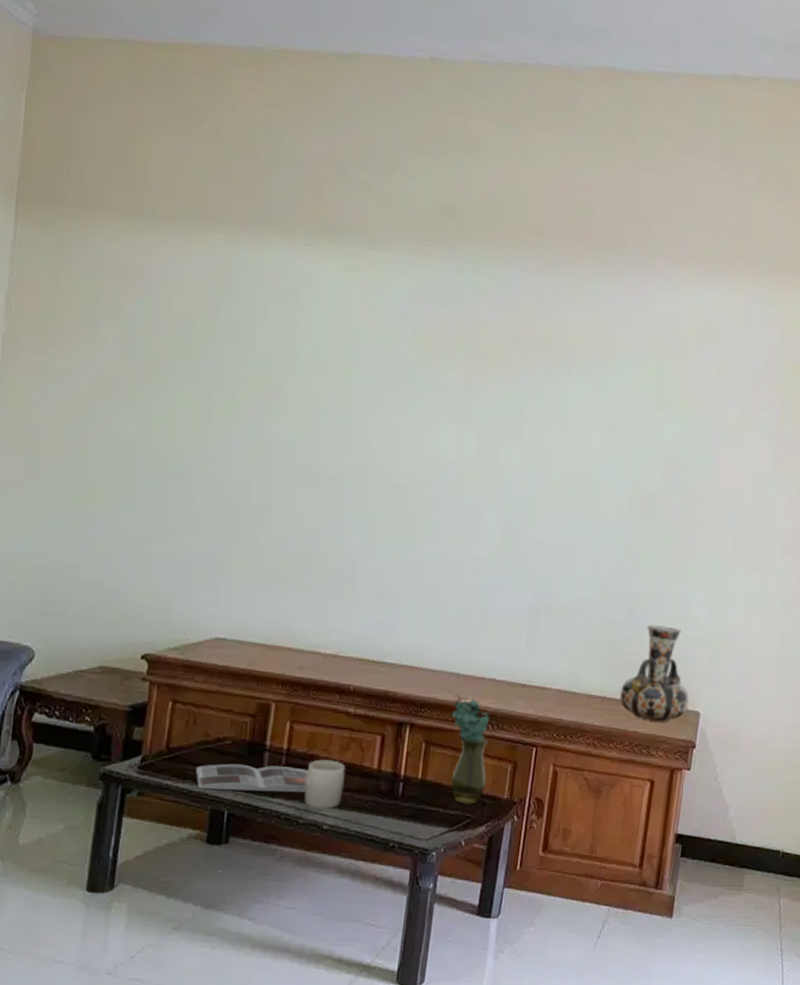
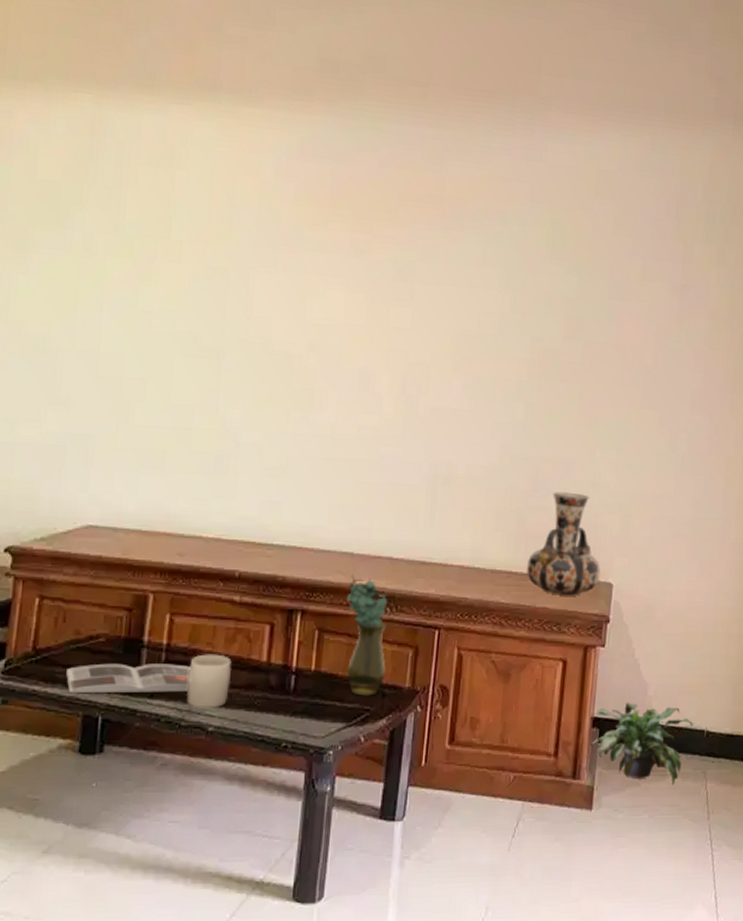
potted plant: none [674,821,770,900] -> present [592,702,693,786]

